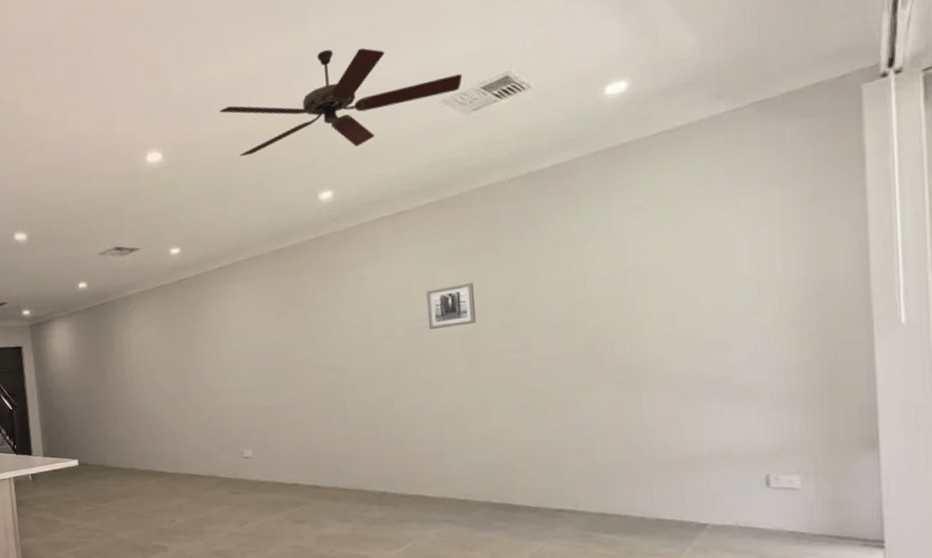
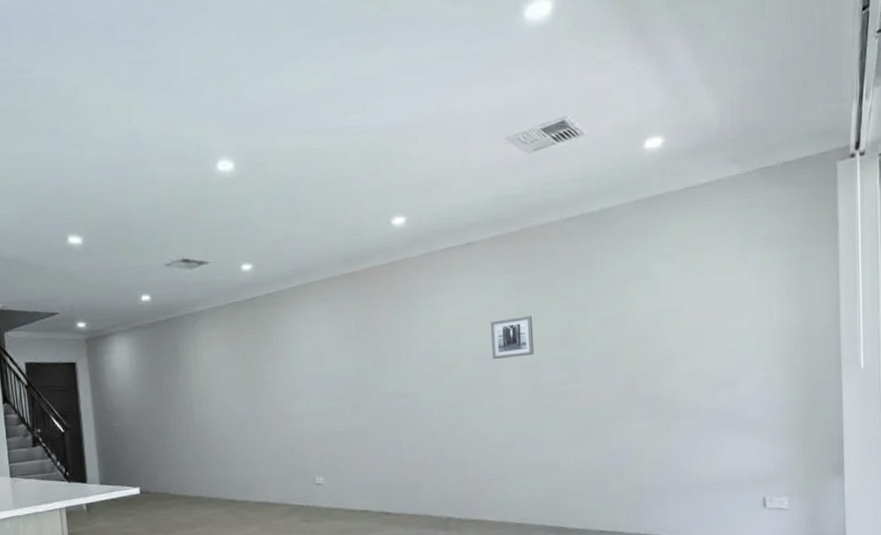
ceiling fan: present [219,47,463,156] -> none [294,73,525,175]

